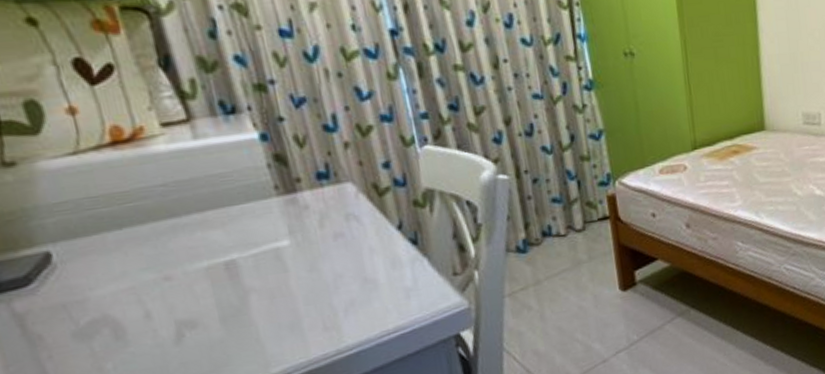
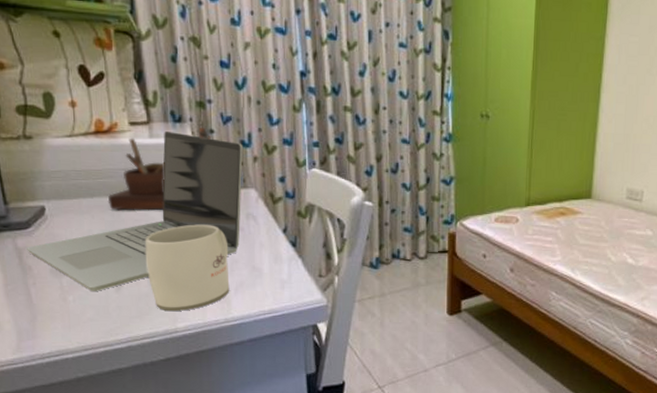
laptop: none [30,127,342,351] -> present [27,131,243,291]
desk organizer: none [144,115,332,240] -> present [107,127,242,211]
mug: none [207,236,338,356] -> present [144,224,230,311]

